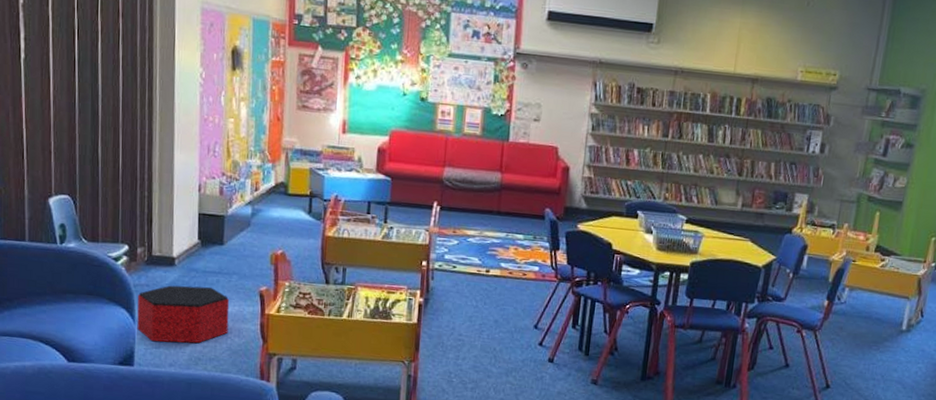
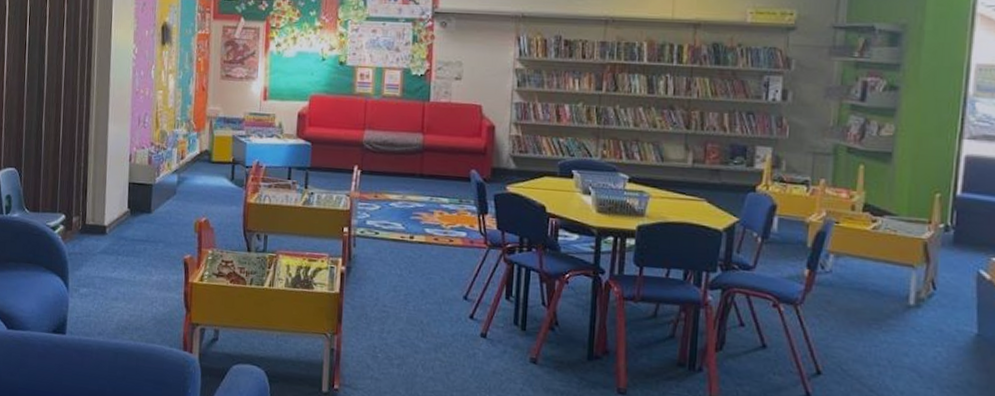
ottoman: present [137,285,230,344] -> none [70,253,156,312]

